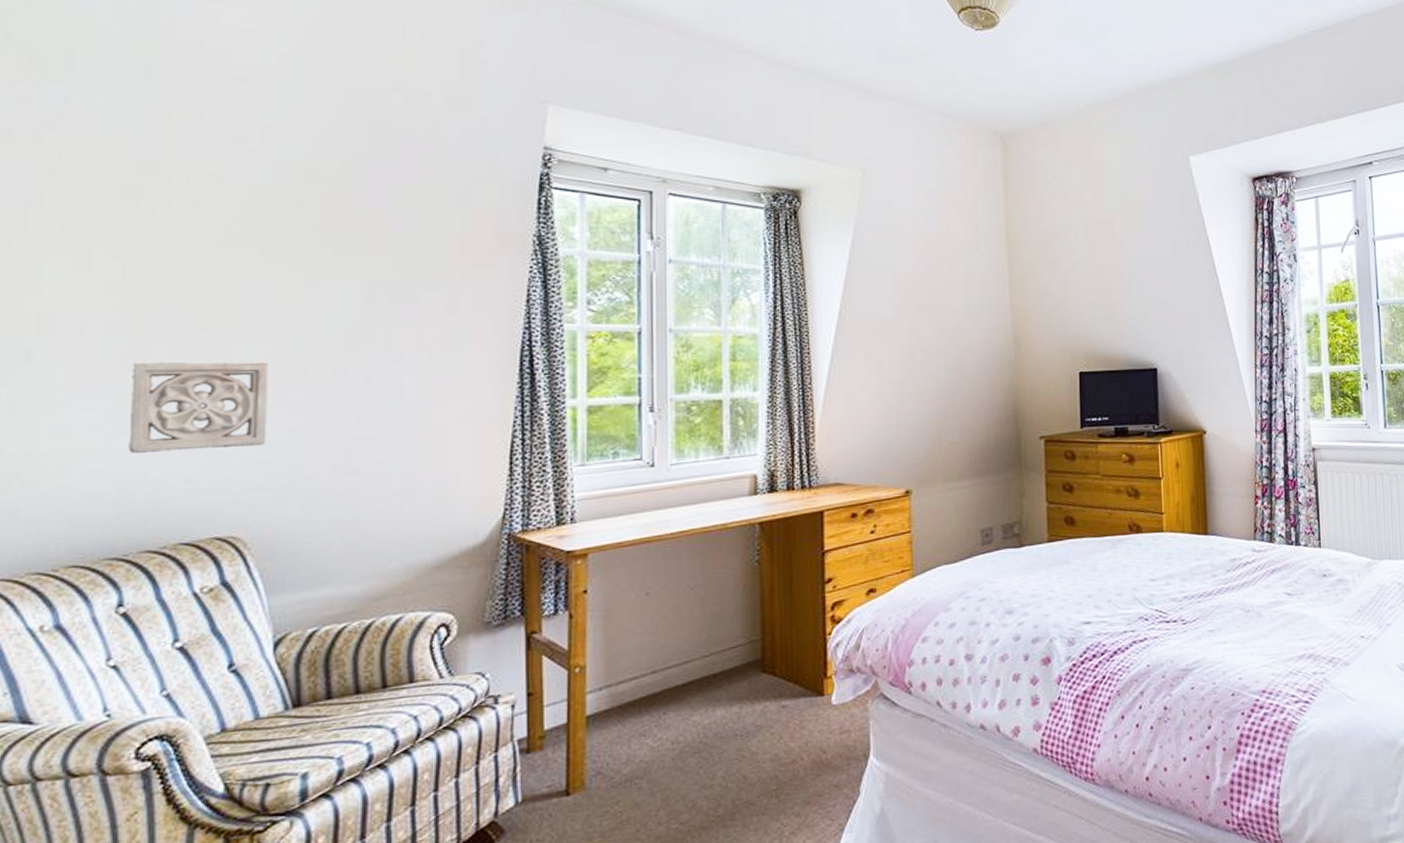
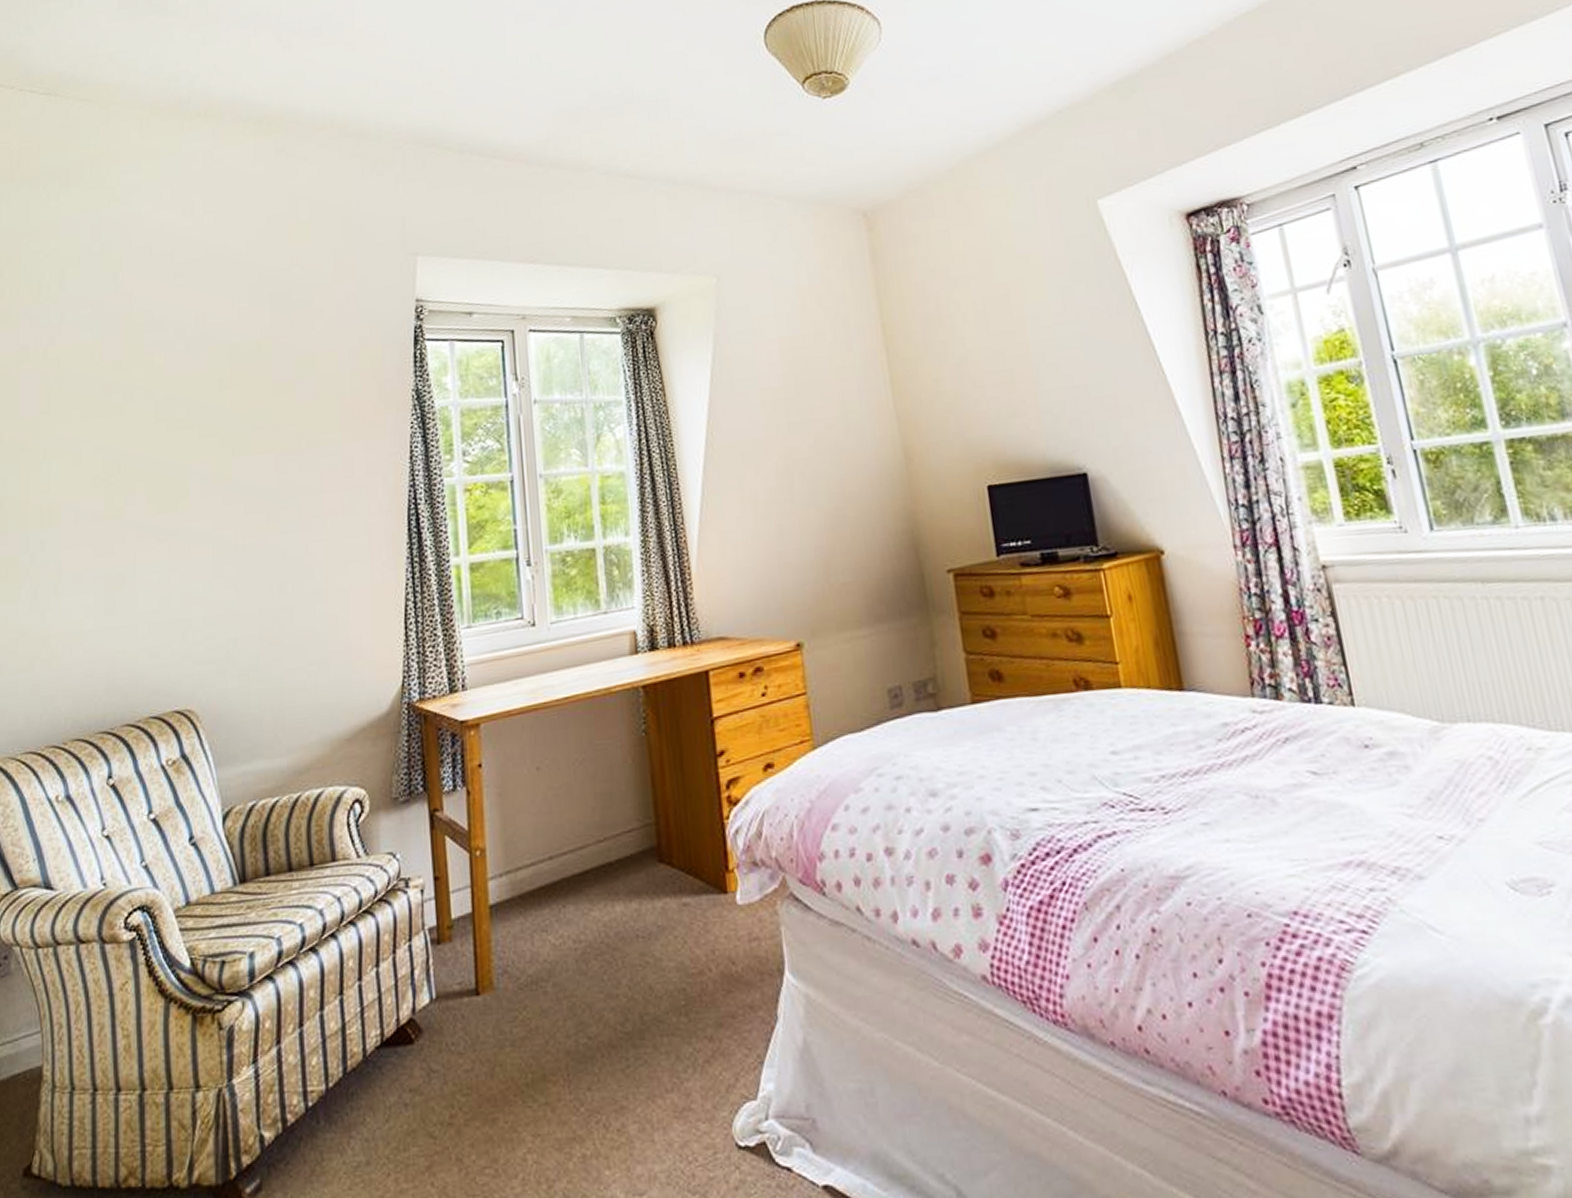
wall ornament: present [128,361,268,453] -> none [111,538,210,631]

